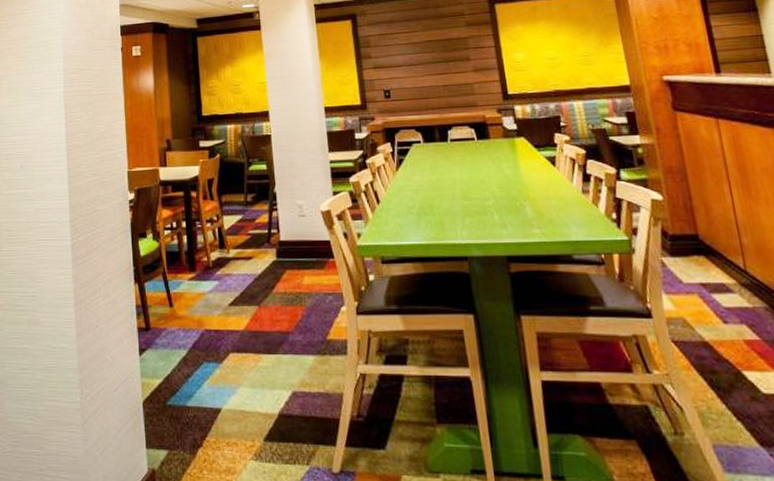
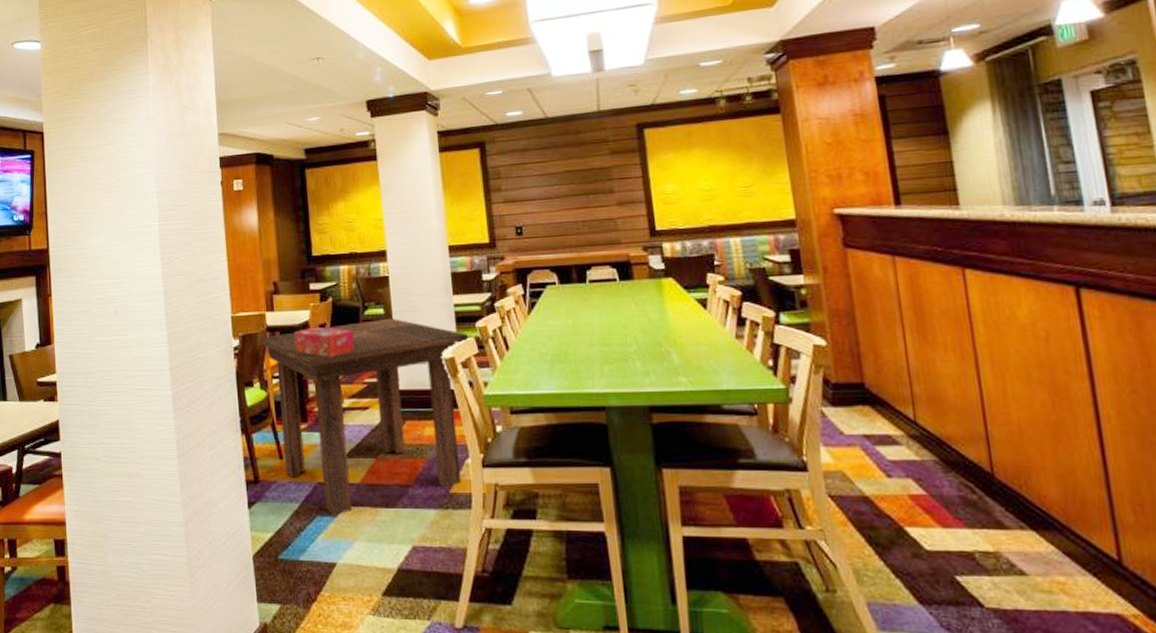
dining table: none [154,173,343,362] -> present [261,318,468,515]
tissue box: none [185,181,241,209] -> present [294,326,356,357]

